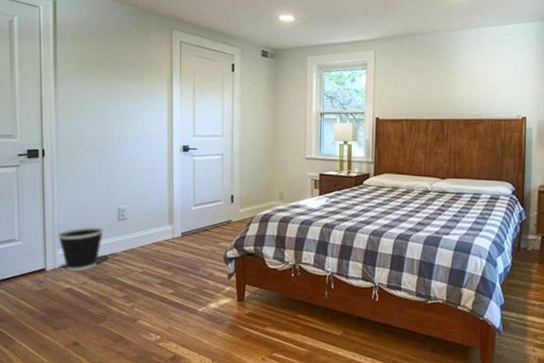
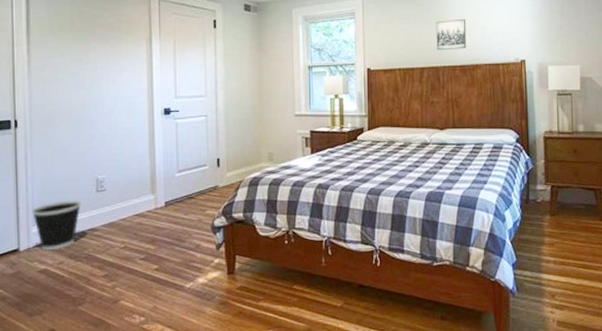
wall art: none [442,74,473,105] -> present [436,18,467,51]

